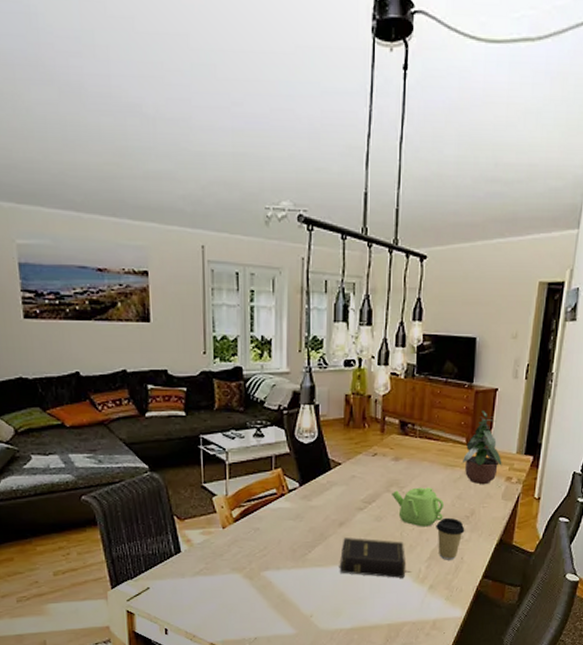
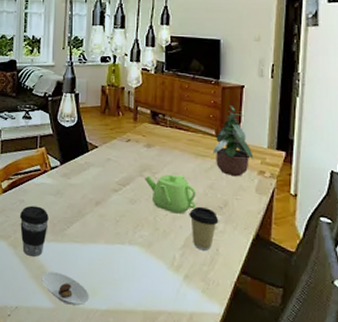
coffee cup: none [254,533,288,587] -> present [19,205,49,258]
saucer: none [282,597,335,628] -> present [41,271,91,306]
book: present [339,538,412,578] -> none [95,217,166,264]

